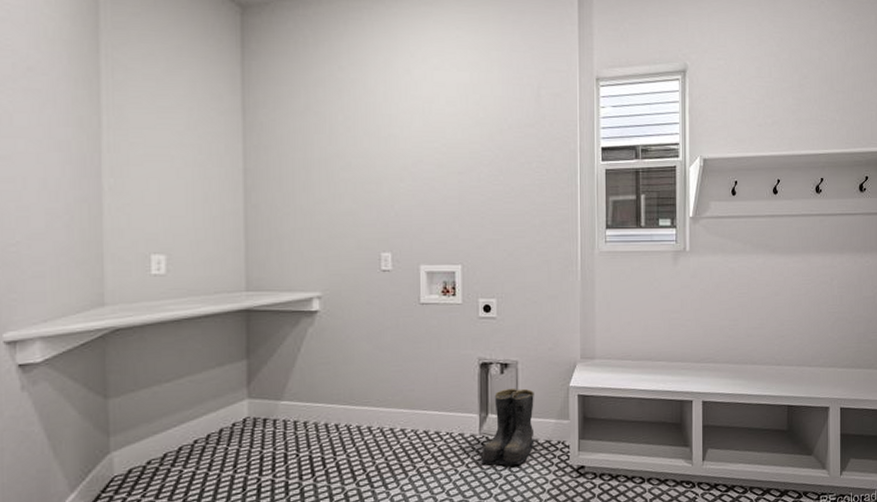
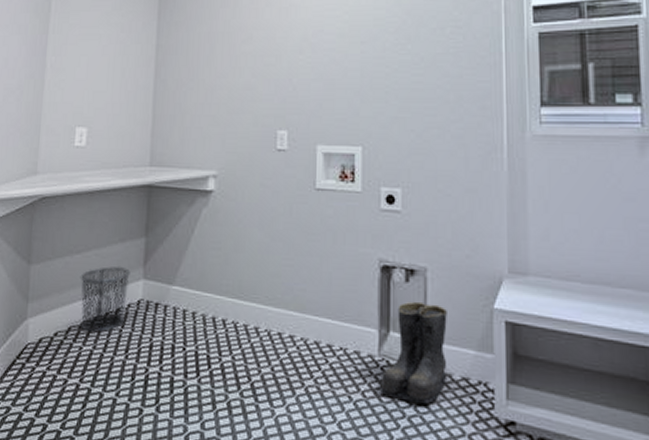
waste bin: none [172,389,232,455] -> present [80,266,130,333]

